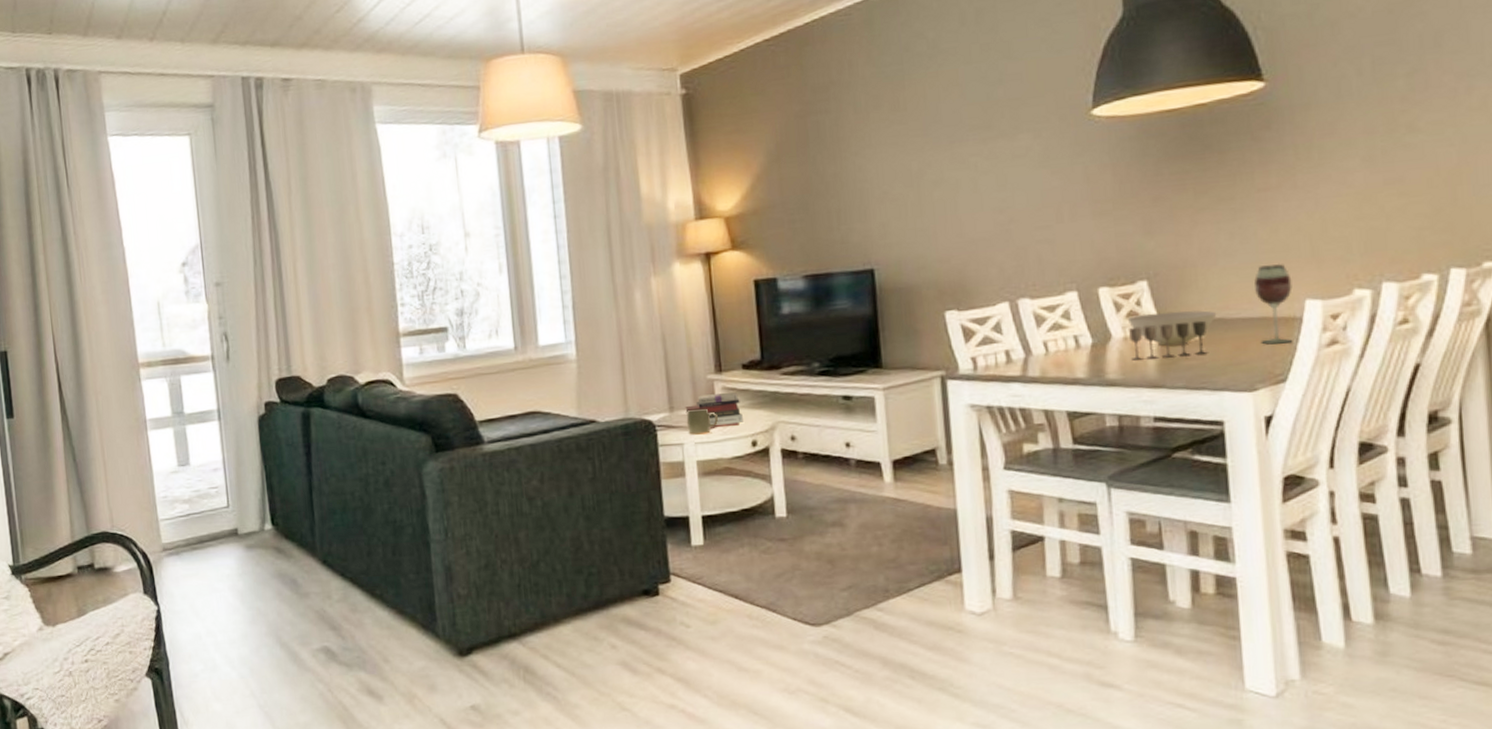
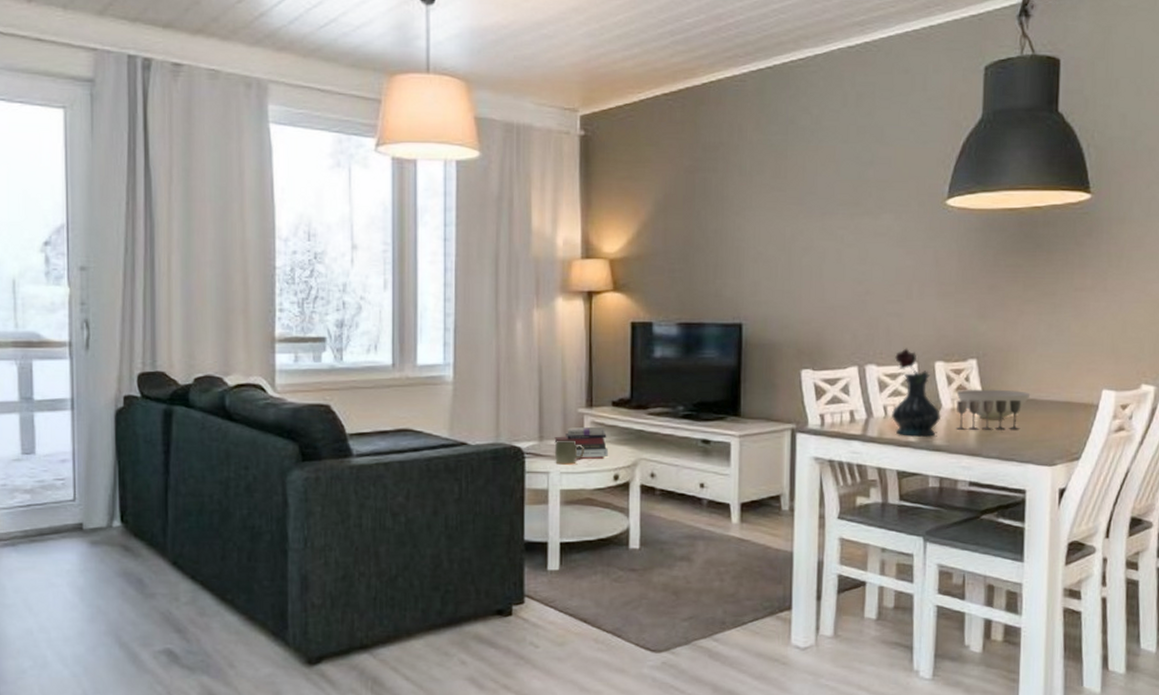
vase: none [1051,276,1113,374] -> present [892,348,942,438]
wineglass: present [1253,263,1293,345] -> none [1062,355,1094,426]

